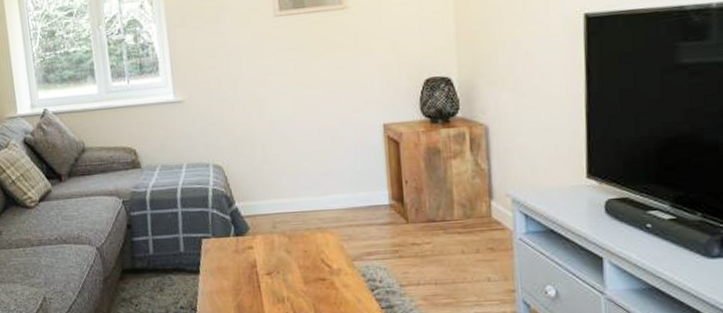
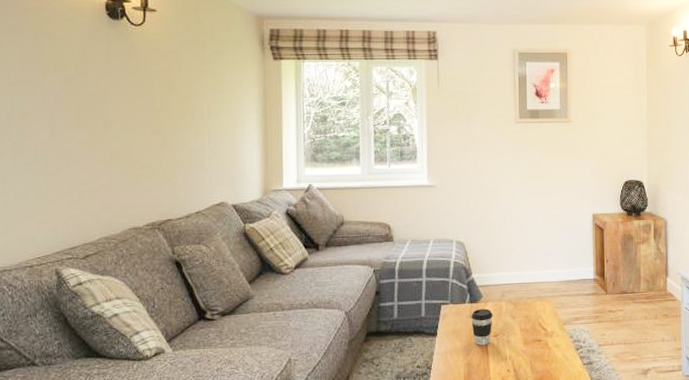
coffee cup: none [237,242,265,285] -> present [471,308,493,346]

